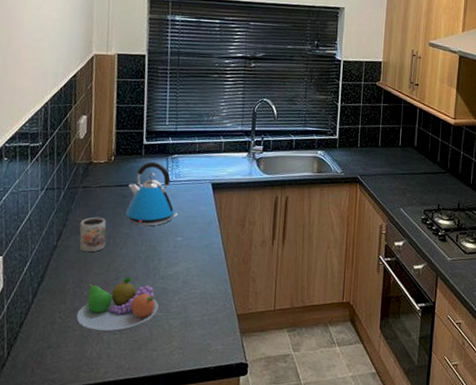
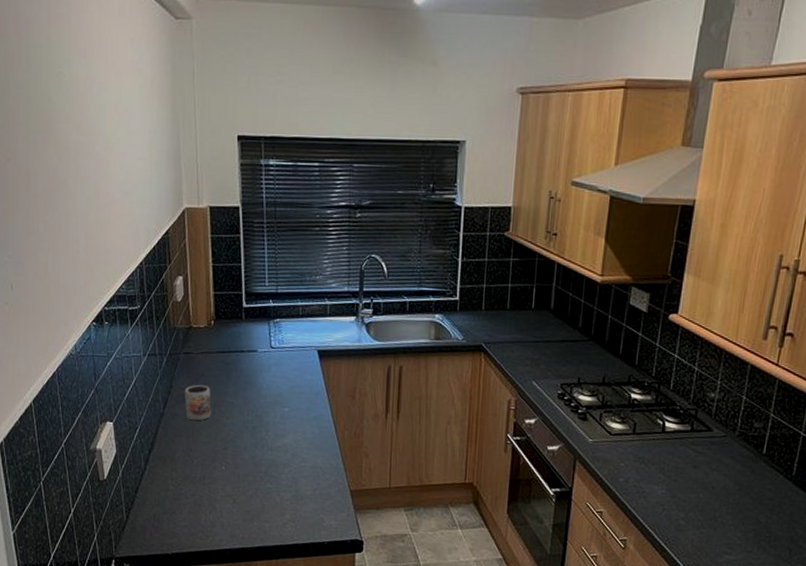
fruit bowl: present [76,277,159,335] -> none [189,447,269,504]
kettle: present [126,161,177,226] -> none [230,326,283,396]

